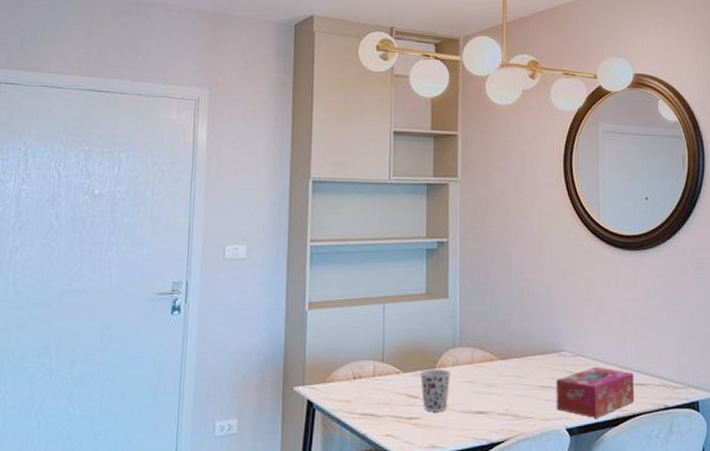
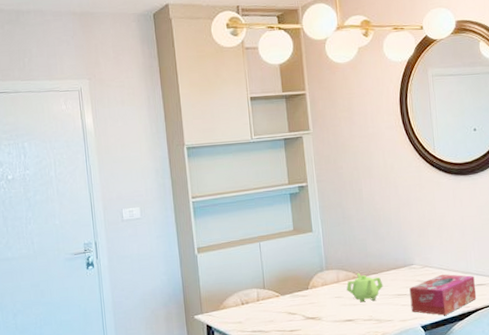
cup: present [419,368,451,412] -> none [295,289,322,324]
teapot: none [482,354,526,392] -> present [346,272,384,303]

